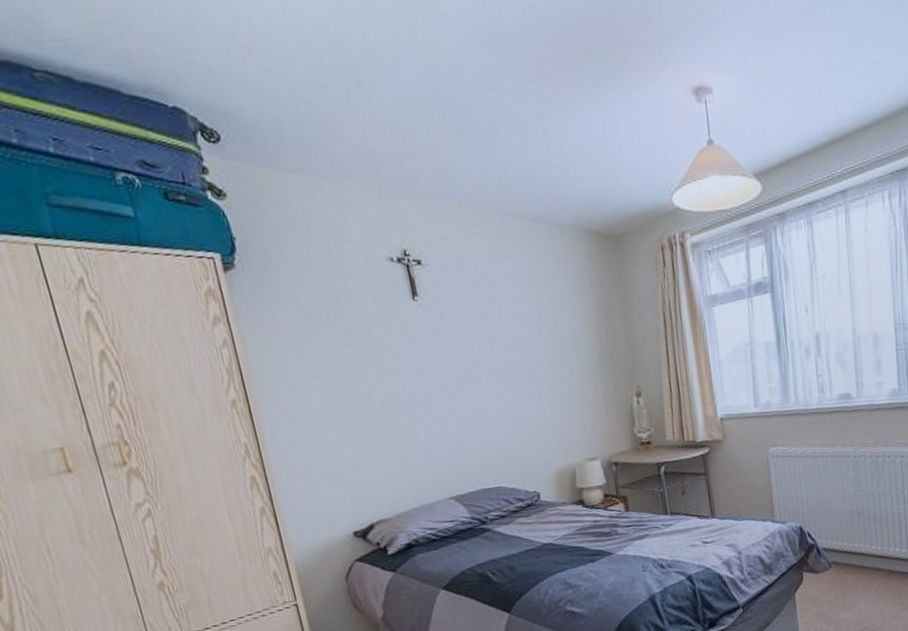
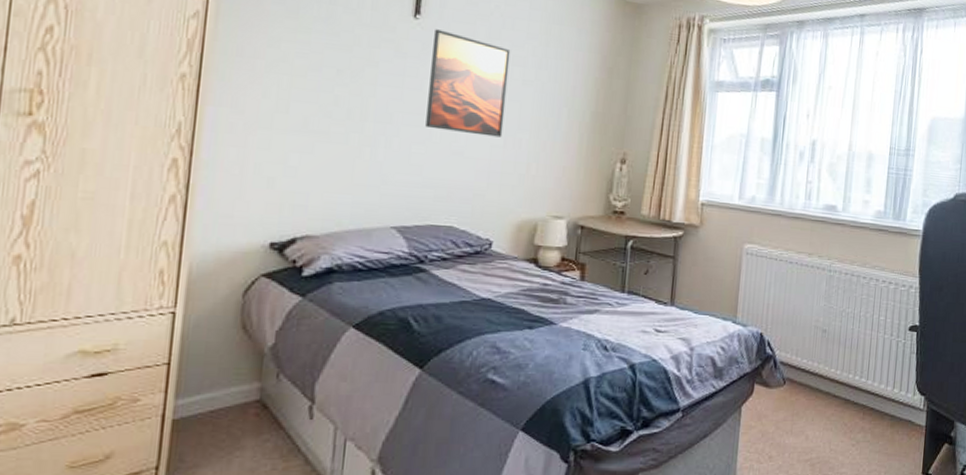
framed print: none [435,306,523,402] -> present [425,29,511,138]

